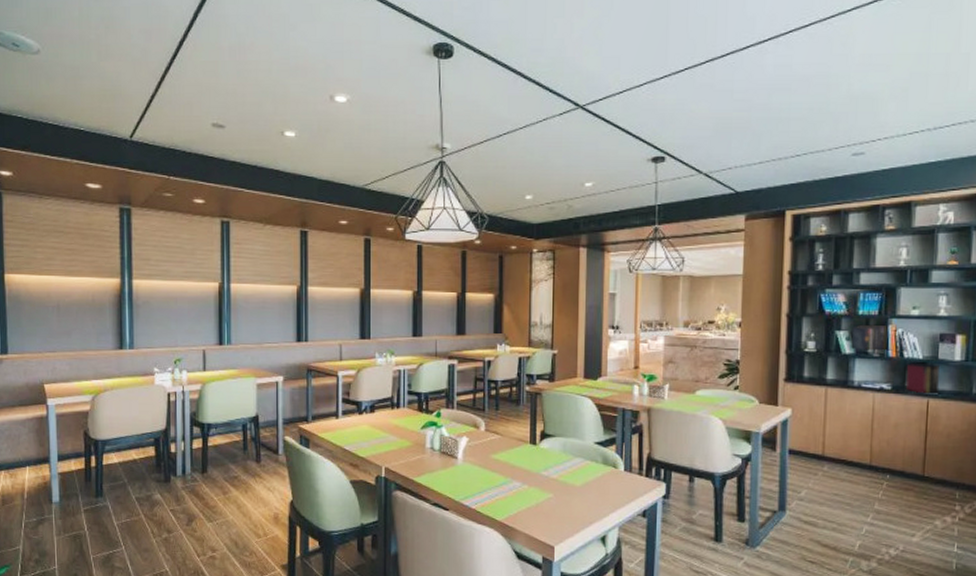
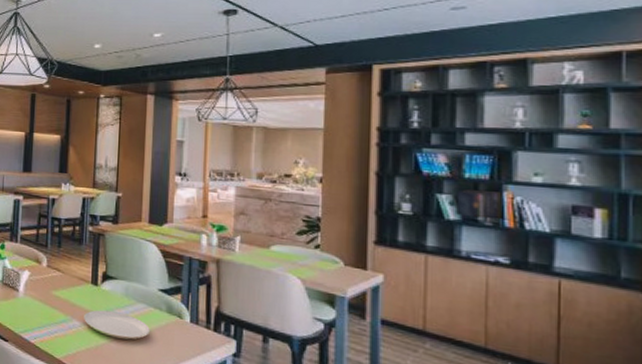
plate: none [524,468,587,494] -> present [84,310,150,340]
books: present [906,362,940,394] -> none [530,235,575,275]

